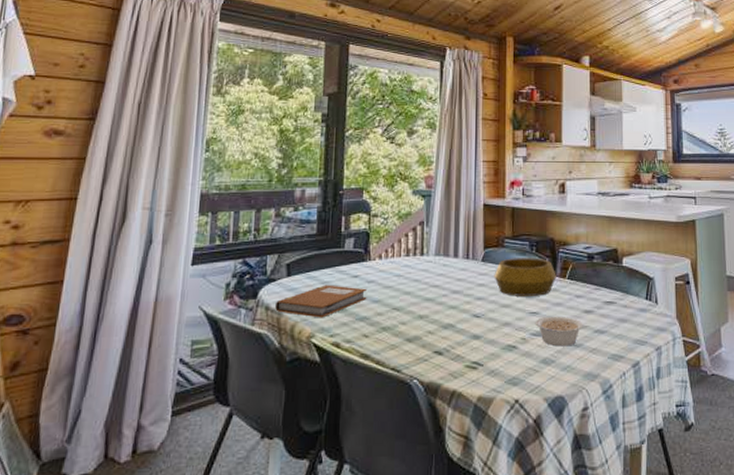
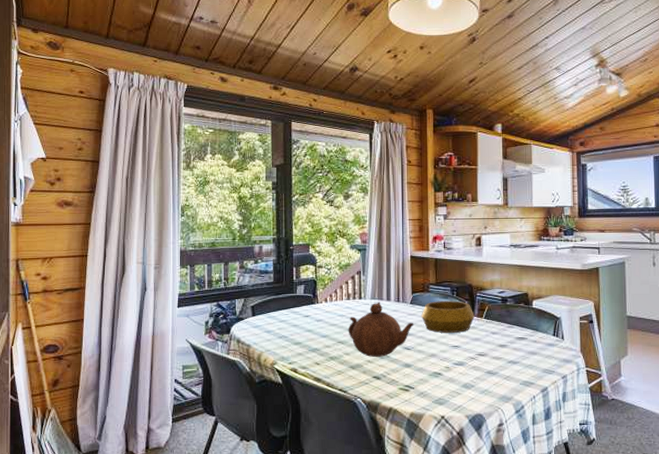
notebook: present [275,284,368,318] -> none [245,323,317,349]
teapot: none [405,259,486,327] -> present [348,302,414,357]
legume: present [535,316,583,347] -> none [457,349,498,374]

